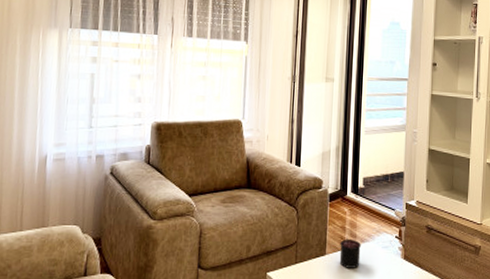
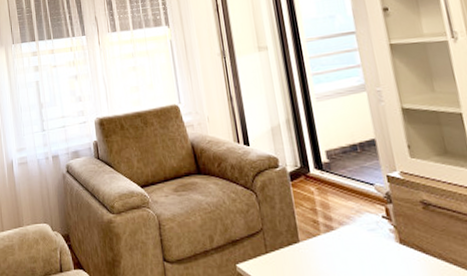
candle: present [339,236,361,268] -> none [313,219,344,257]

